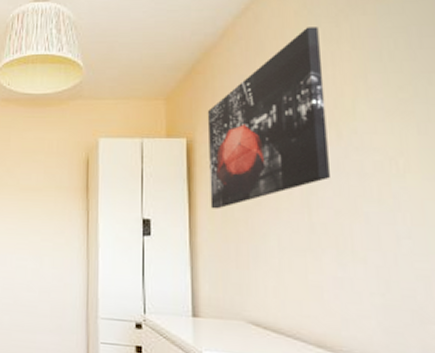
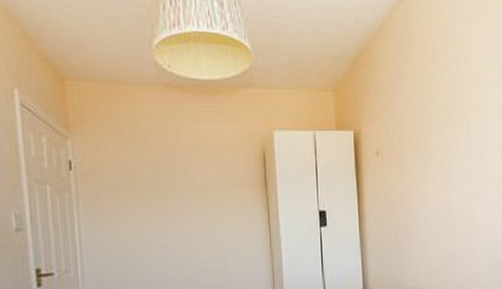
wall art: present [207,27,331,209] -> none [370,25,463,197]

